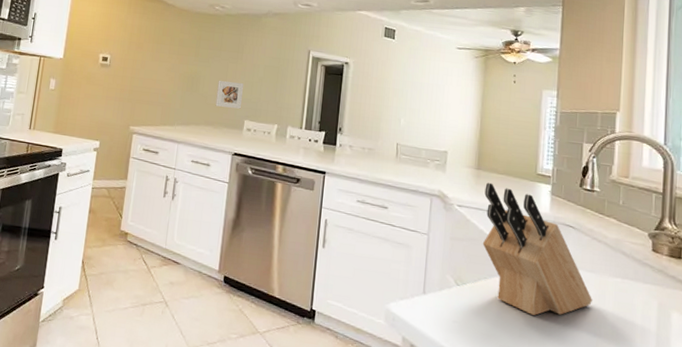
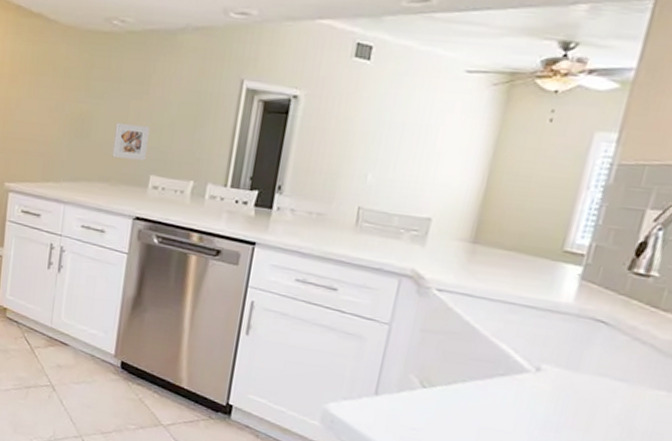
knife block: present [482,182,592,316] -> none [465,260,616,431]

